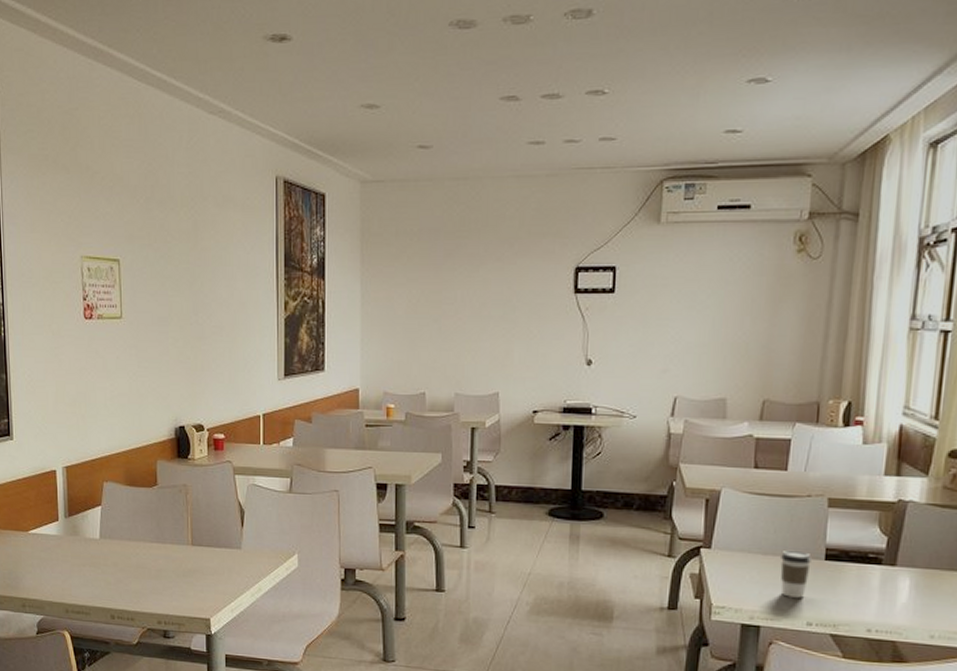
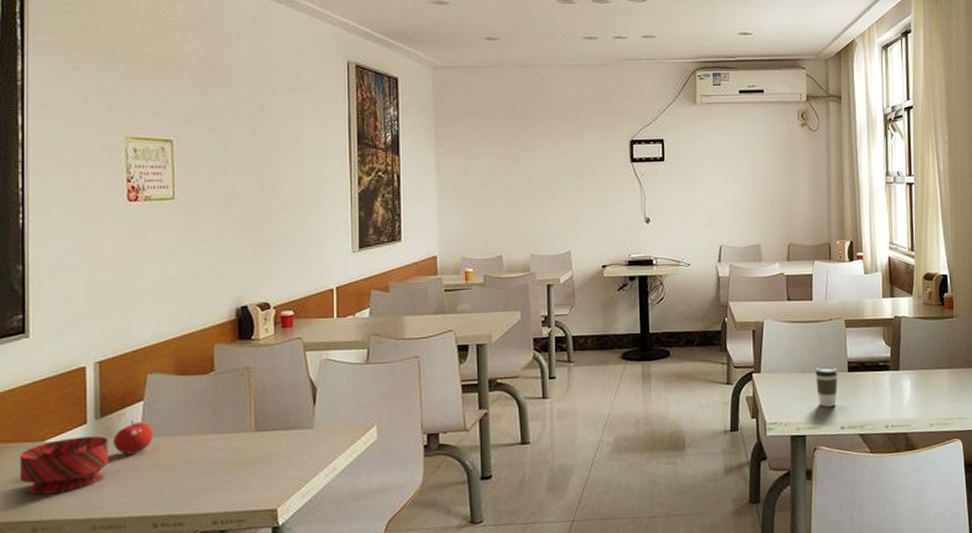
bowl: none [10,531,76,578] -> present [19,436,108,495]
fruit: none [79,522,110,553] -> present [113,420,154,455]

